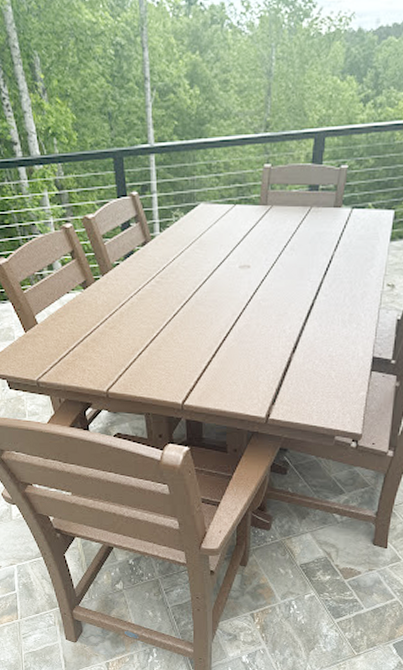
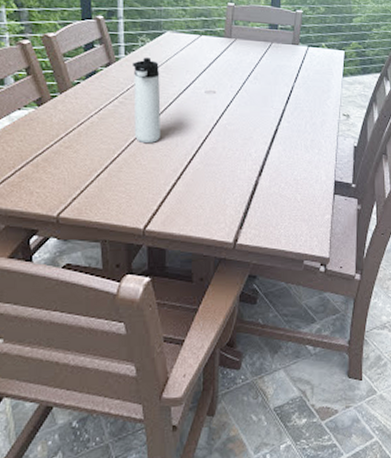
thermos bottle: none [168,233,196,323] -> present [133,57,161,144]

